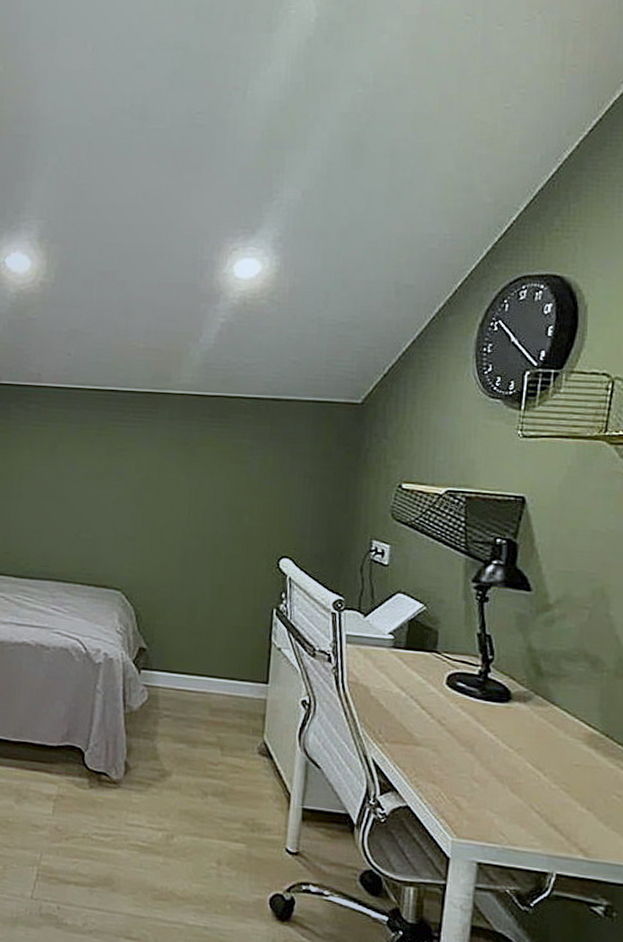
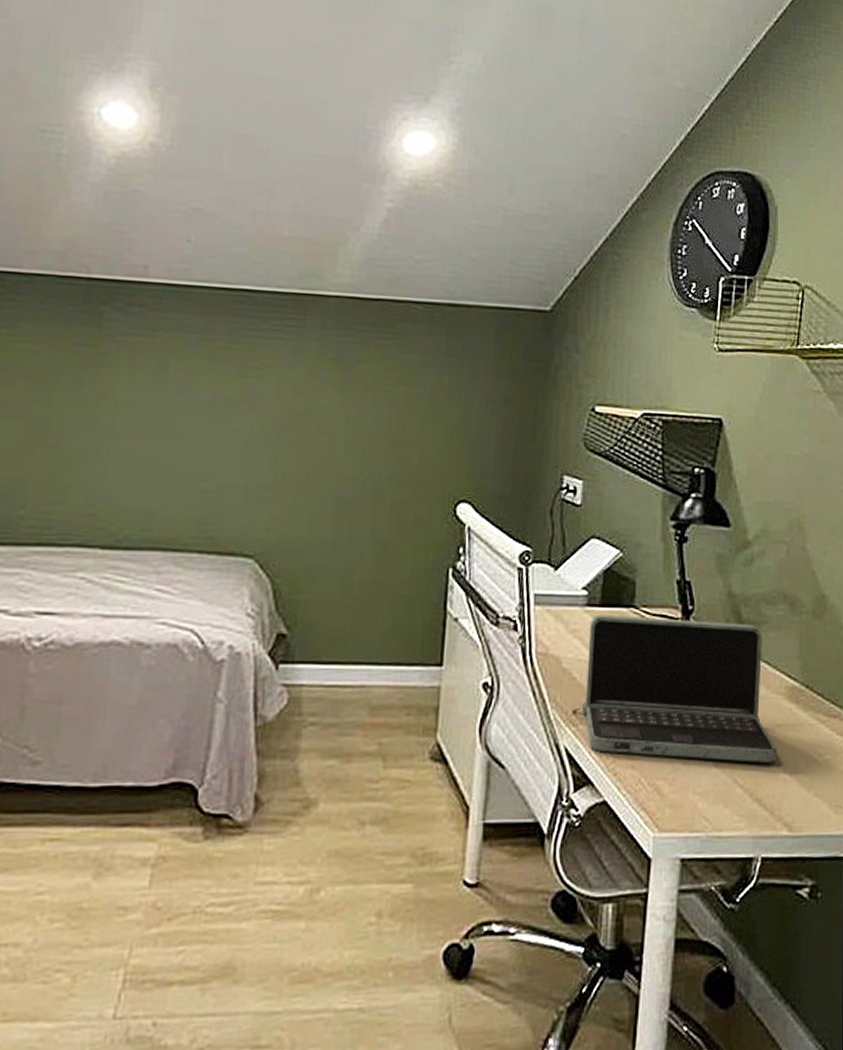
laptop: none [379,655,574,797] -> present [572,614,777,764]

